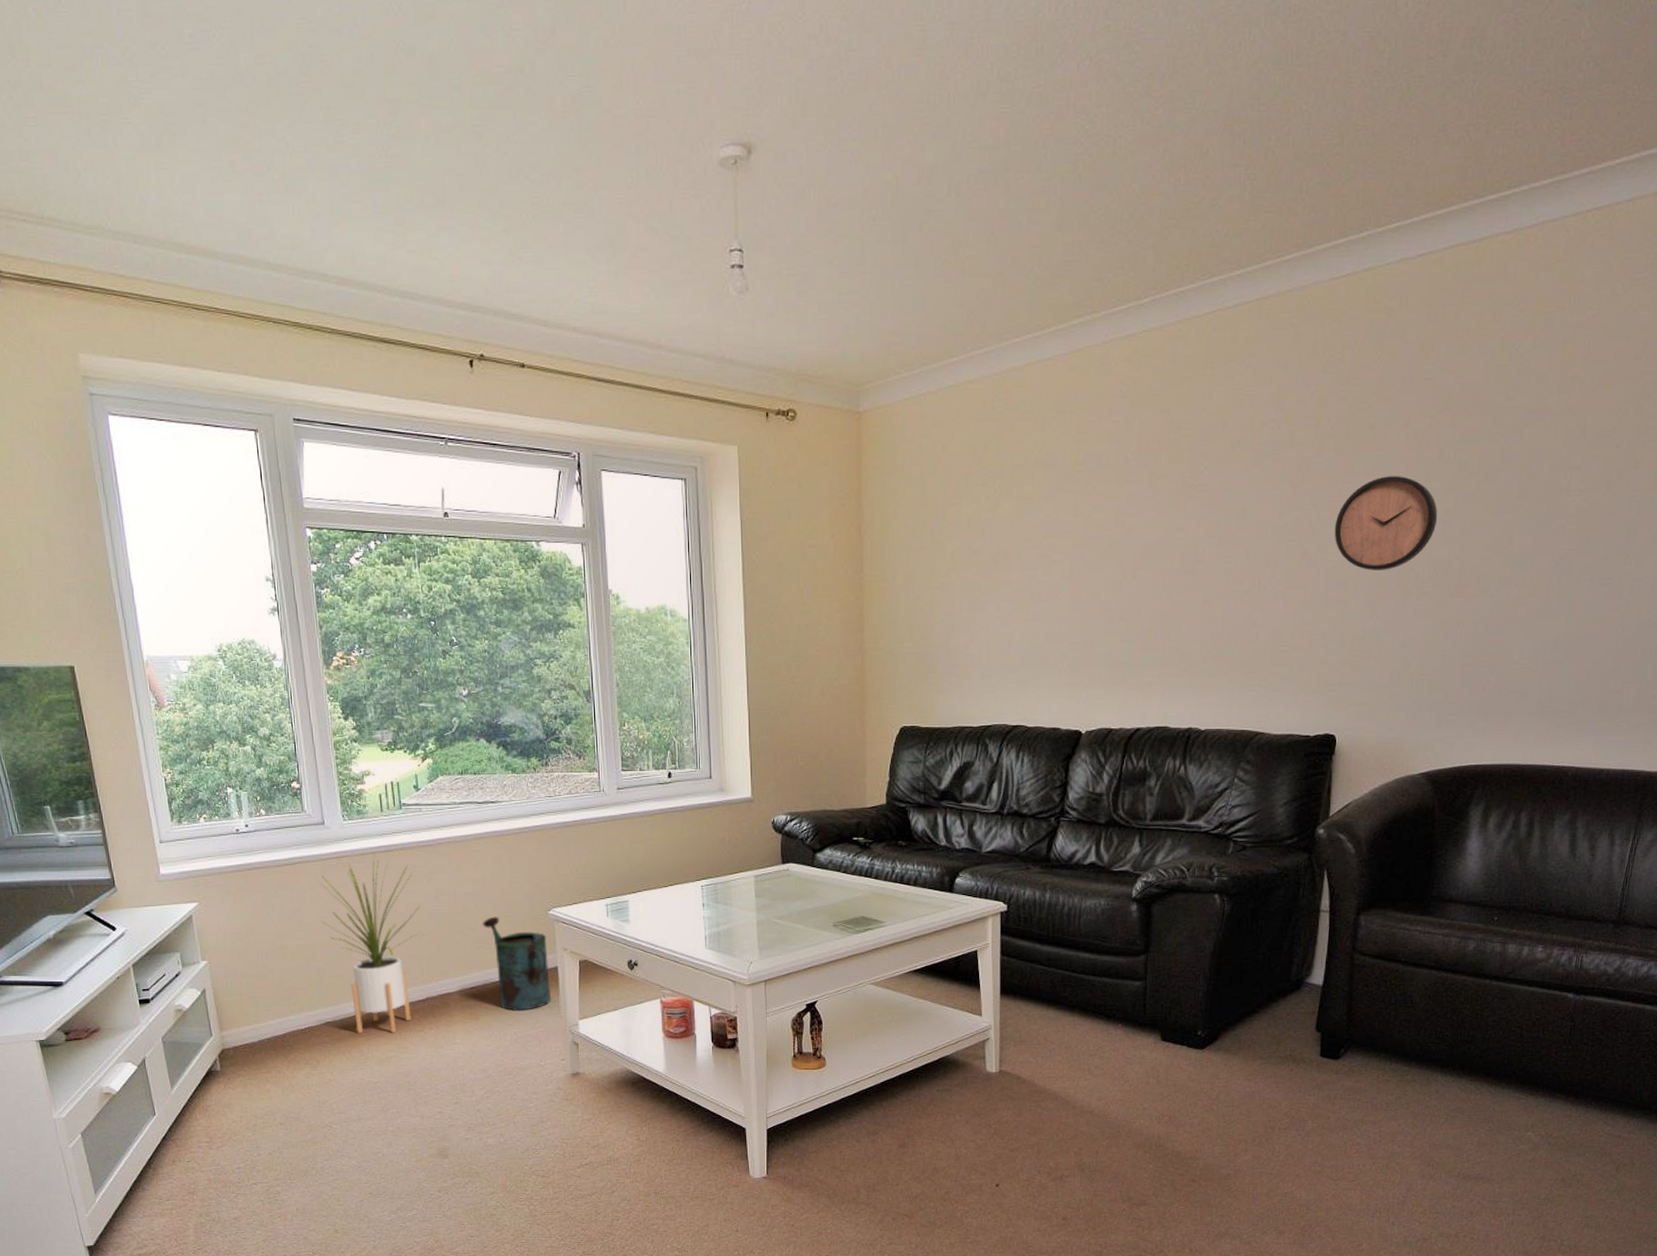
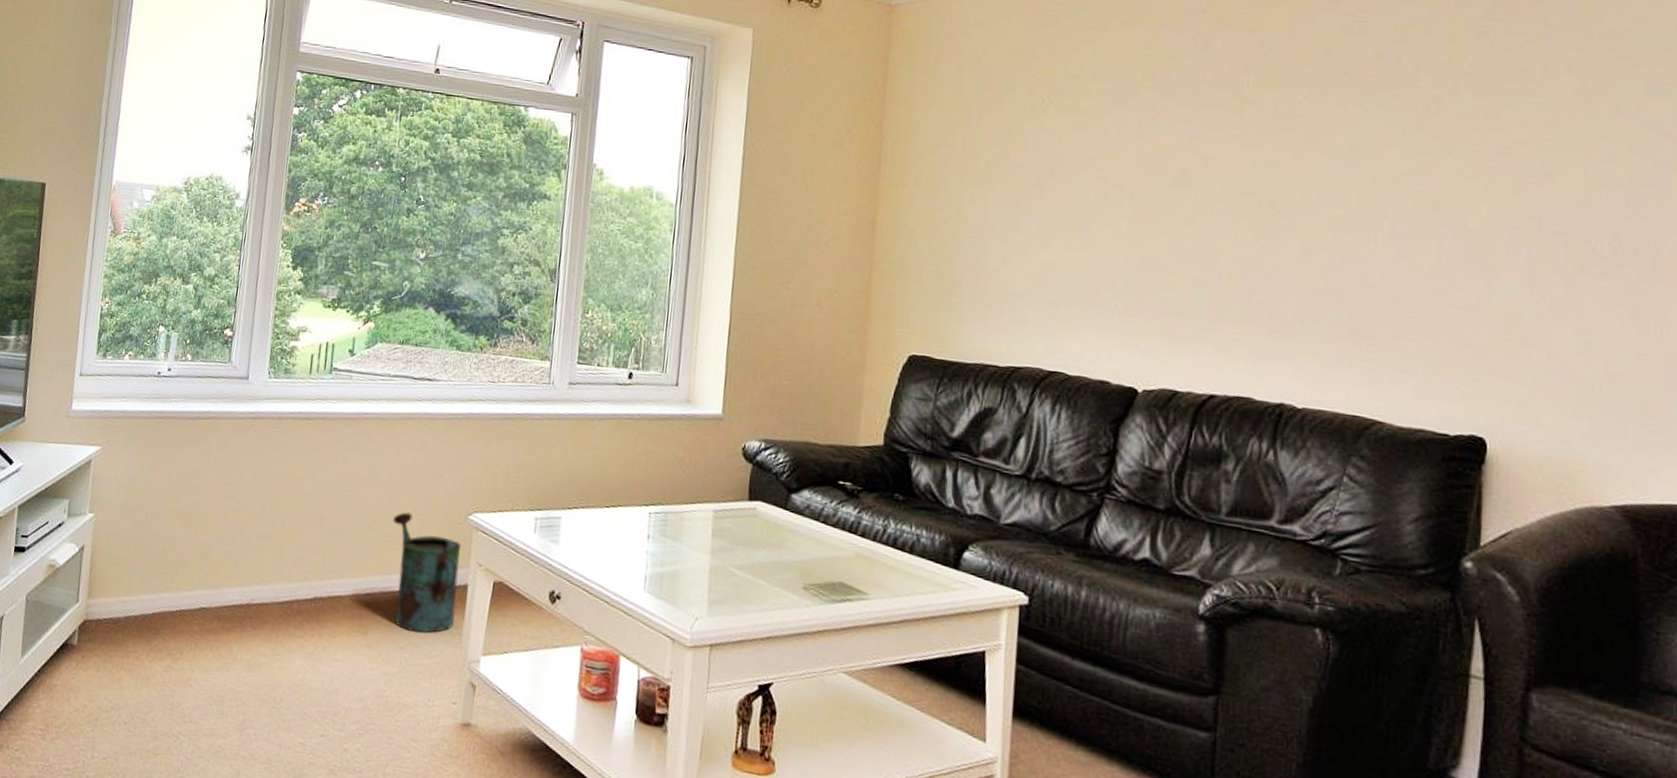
house plant: present [321,854,424,1034] -> none [222,420,330,634]
clock: present [1334,476,1438,570] -> none [1476,127,1619,239]

